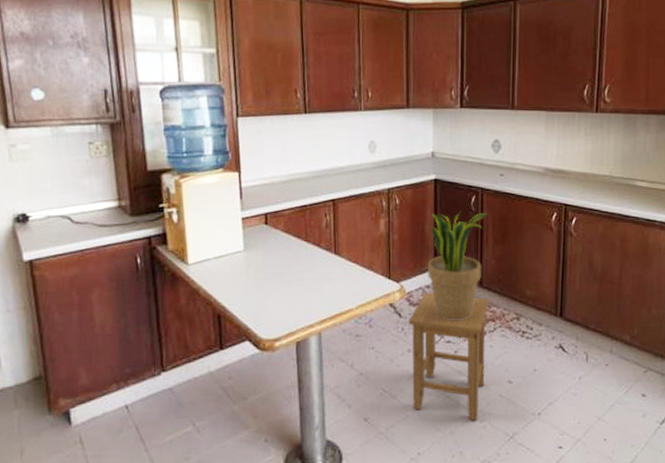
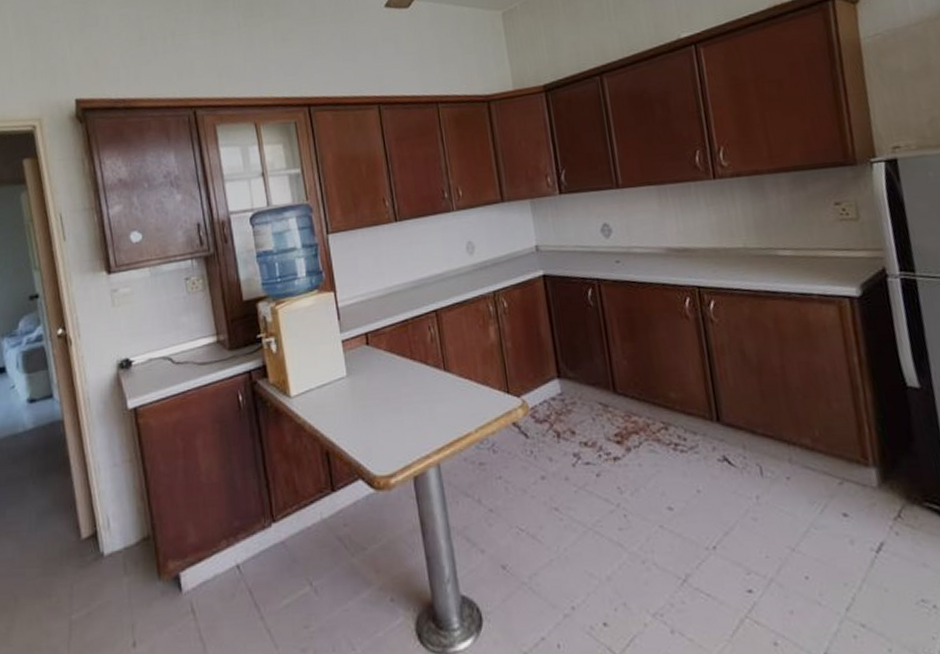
stool: present [408,292,489,421] -> none [536,405,640,562]
potted plant: present [428,210,489,321] -> none [545,307,614,438]

